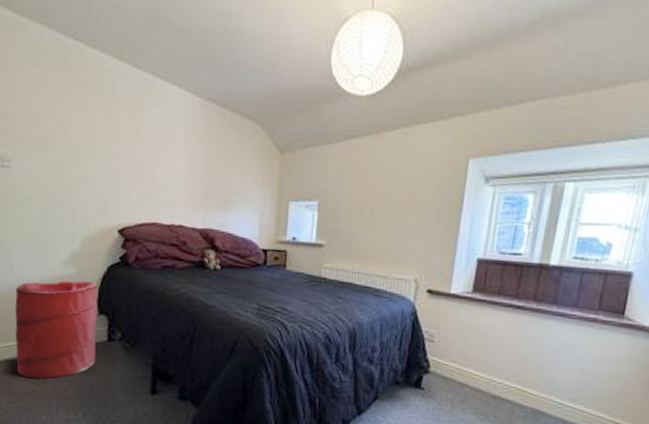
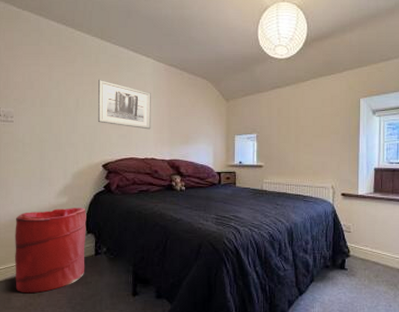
wall art: none [113,115,182,187] -> present [97,79,151,130]

